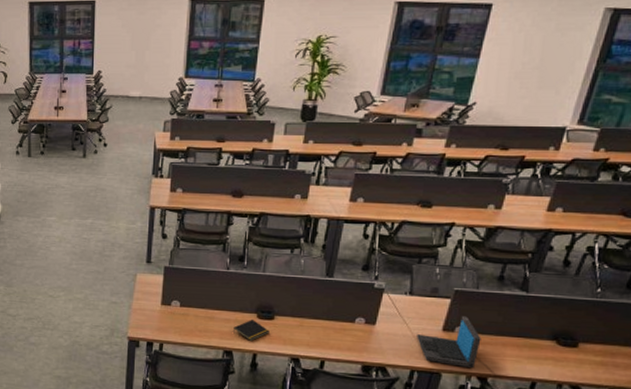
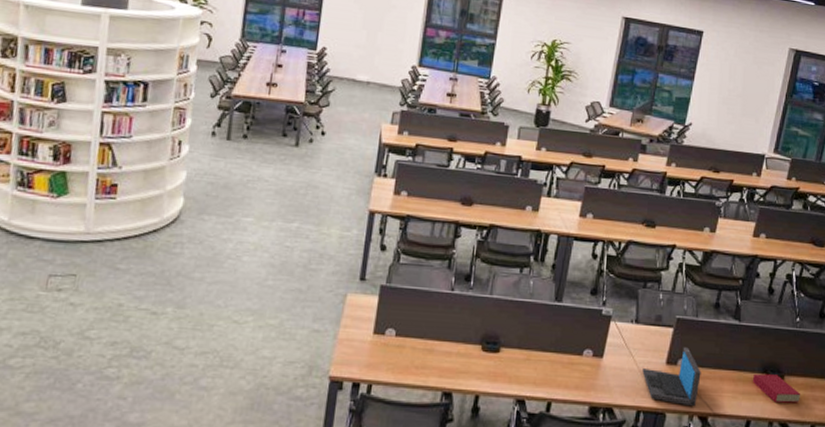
notepad: present [232,319,270,341] -> none [453,351,494,379]
book: none [539,340,598,369] -> present [752,373,801,403]

